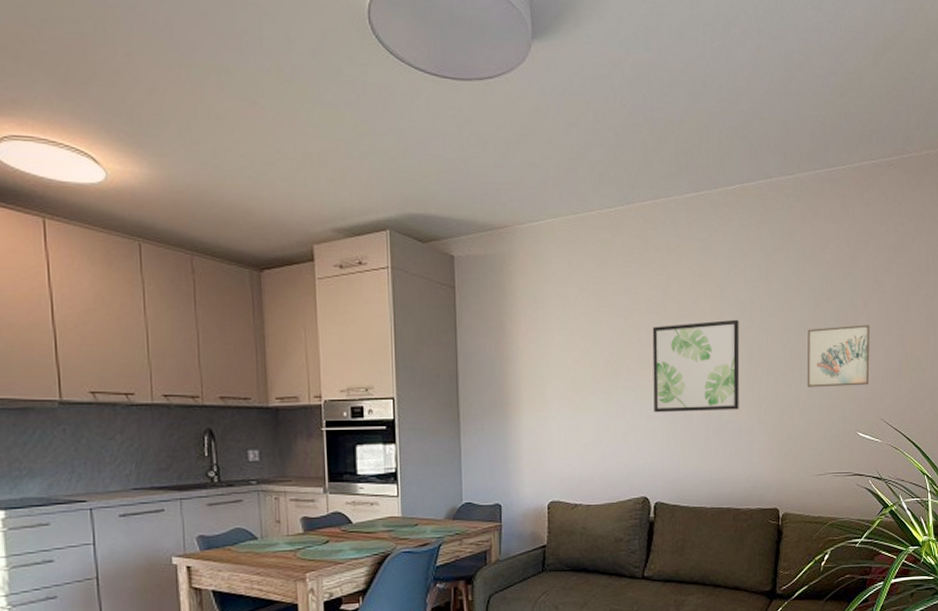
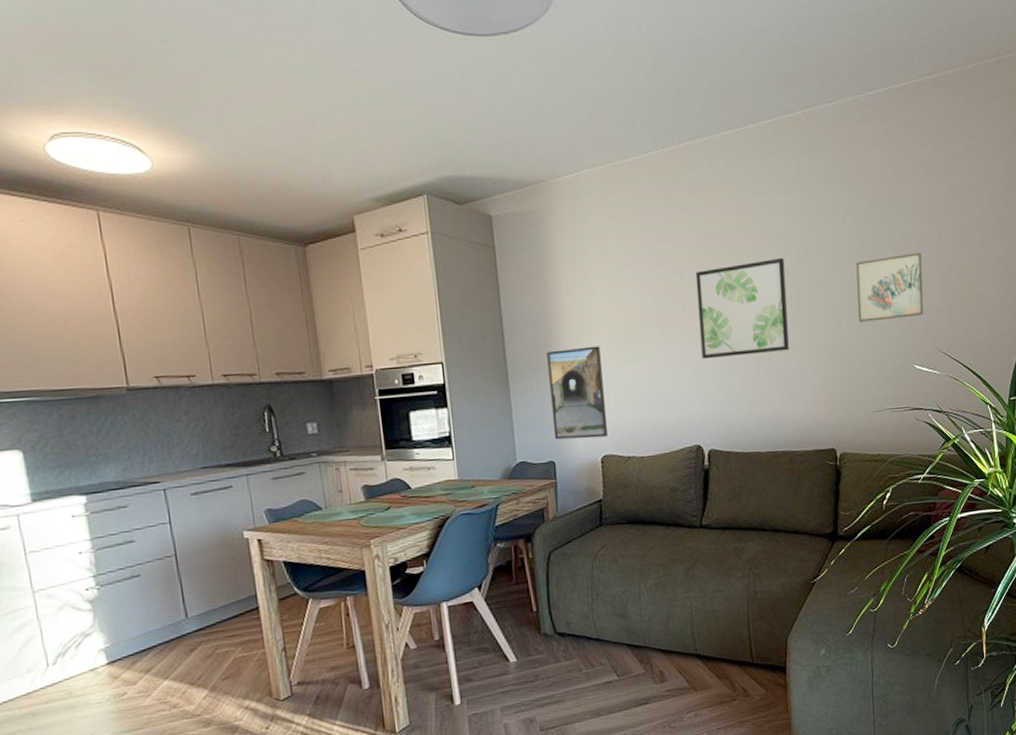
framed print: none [500,392,557,484] -> present [547,346,609,440]

